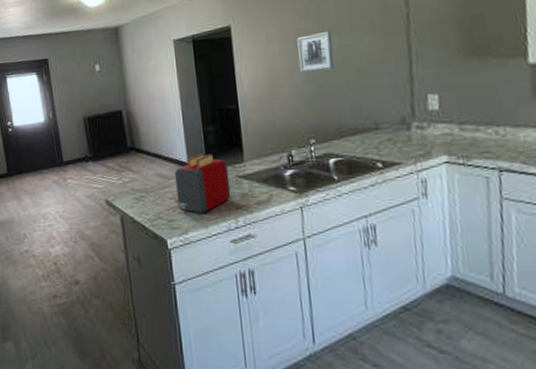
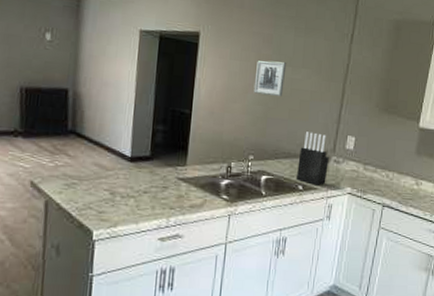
toaster: present [174,153,231,214] -> none [112,150,171,209]
knife block: none [369,99,412,160] -> present [295,132,329,185]

